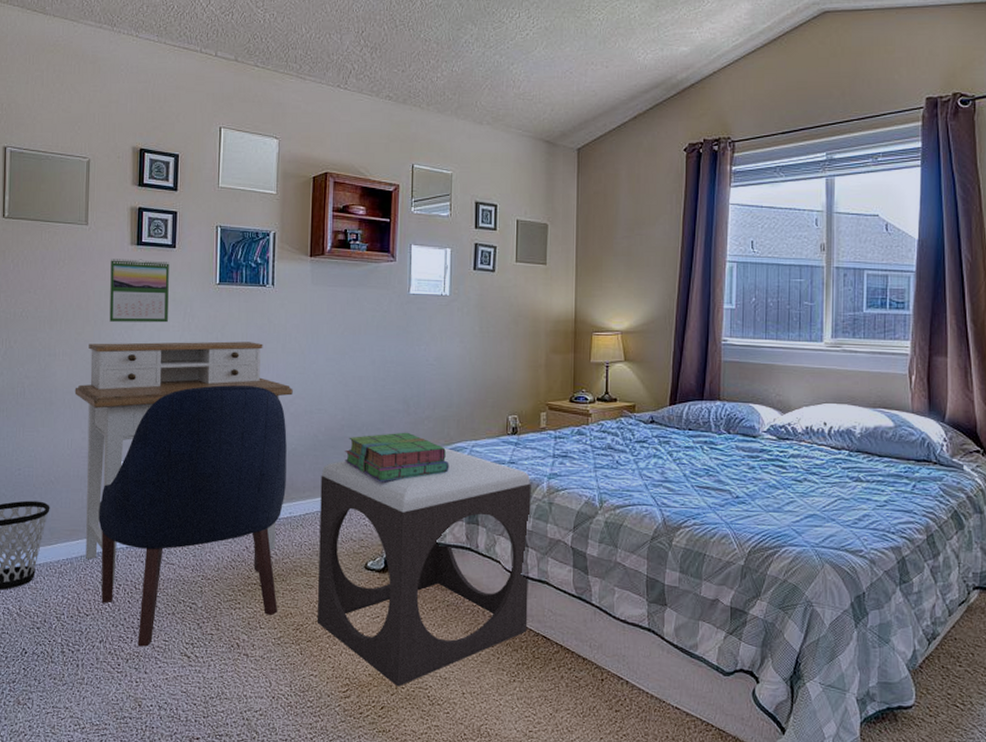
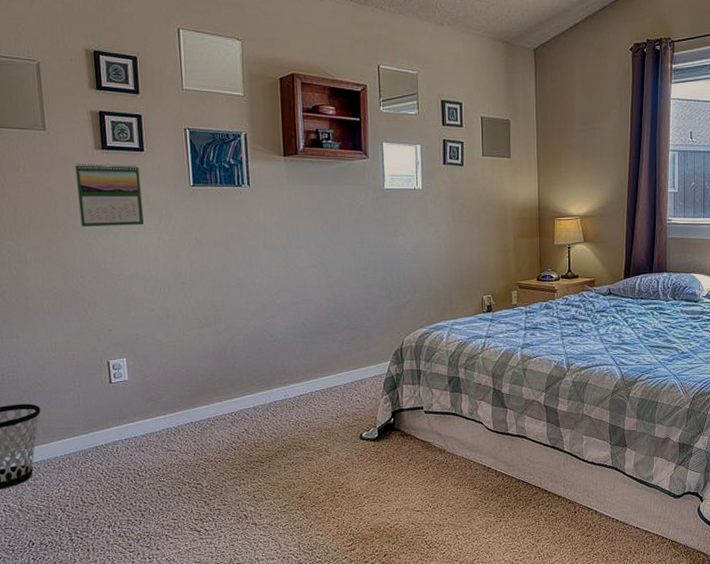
desk: present [74,341,293,585] -> none [52,240,278,475]
chair: present [98,385,287,647] -> none [91,281,282,527]
footstool: present [318,447,531,687] -> none [312,327,510,536]
stack of books: present [345,432,449,481] -> none [333,315,432,361]

